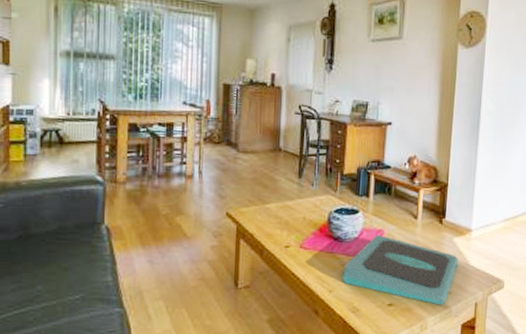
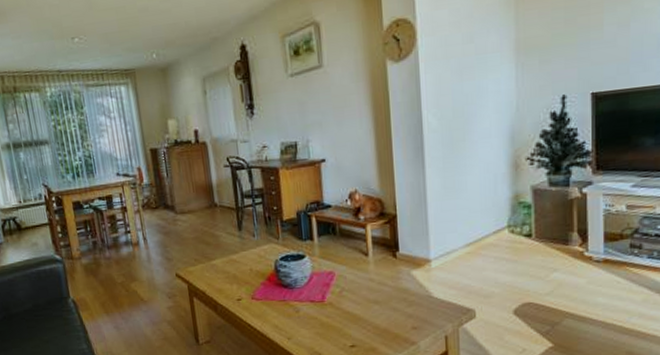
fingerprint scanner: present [342,235,459,305] -> none [298,277,420,342]

